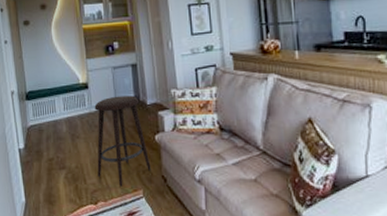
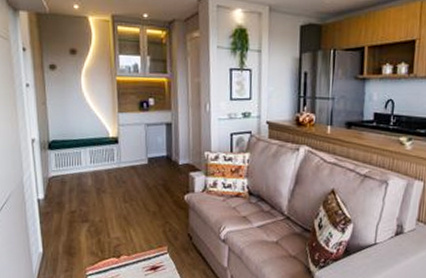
stool: present [94,95,151,187] -> none [122,153,178,242]

